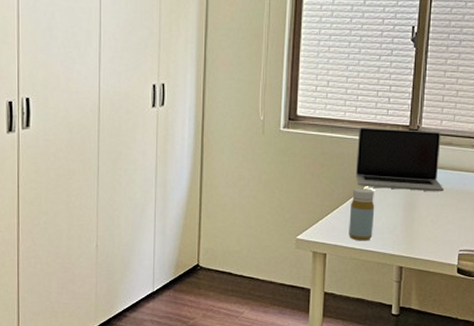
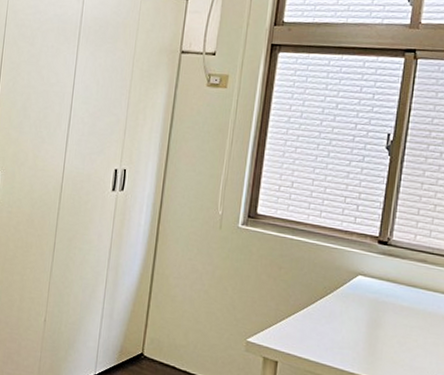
bottle: present [349,187,375,241] -> none [304,295,335,354]
laptop: present [355,126,444,192] -> none [315,232,415,312]

